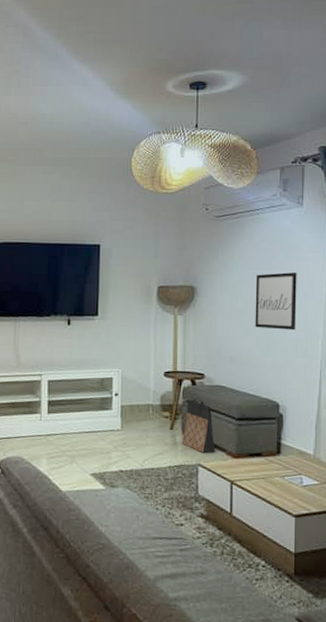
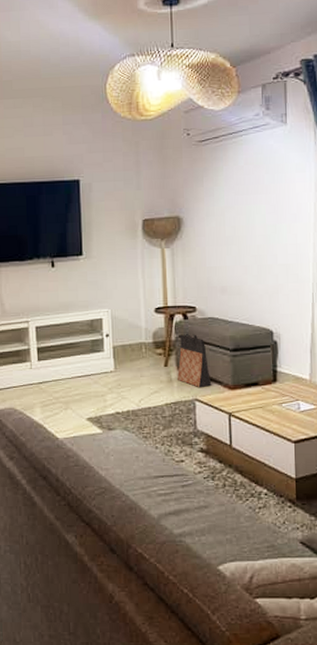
wall art: present [255,272,297,330] -> none [242,195,286,255]

